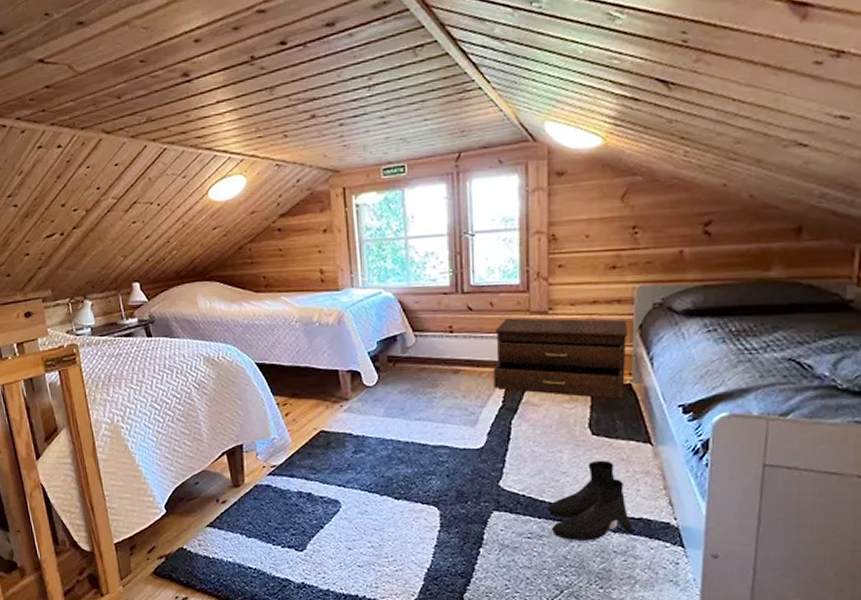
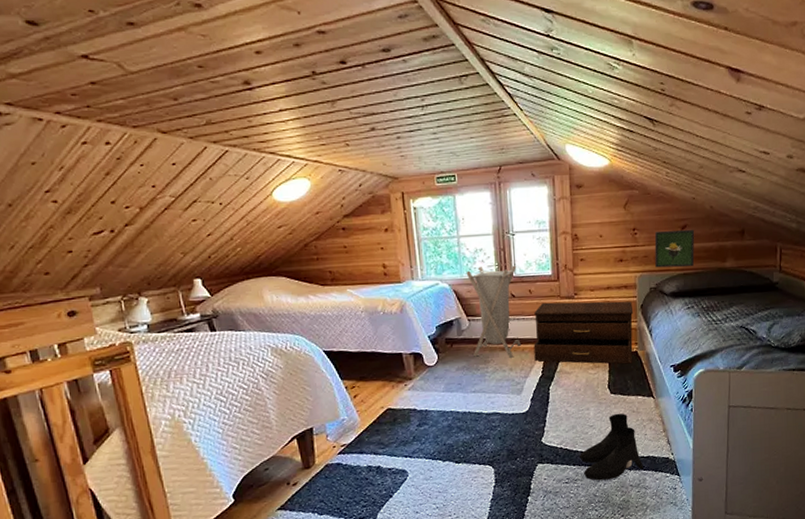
laundry hamper: none [414,272,478,383] -> present [466,265,521,358]
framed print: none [662,227,724,277] -> present [654,230,695,268]

